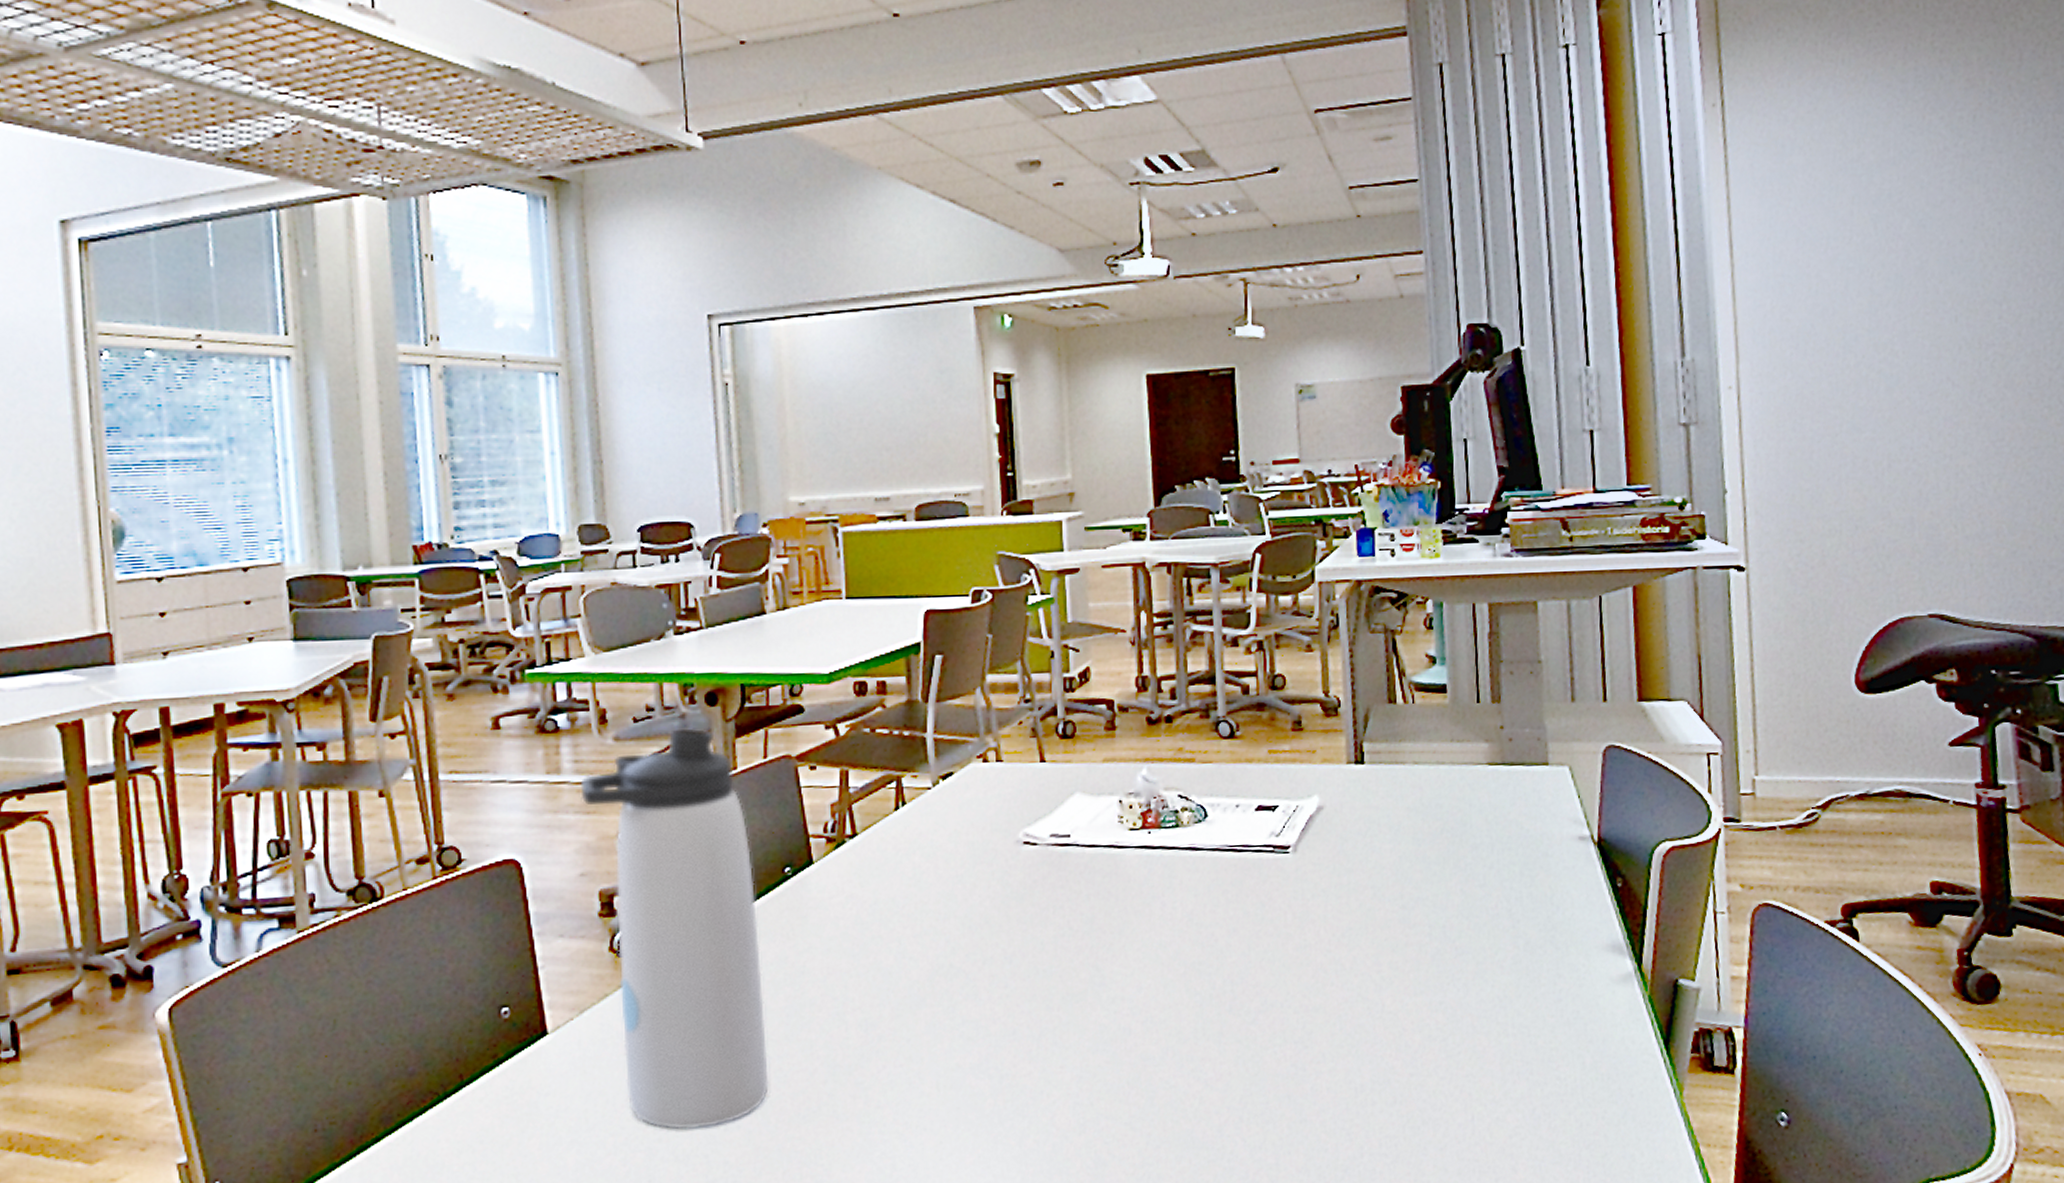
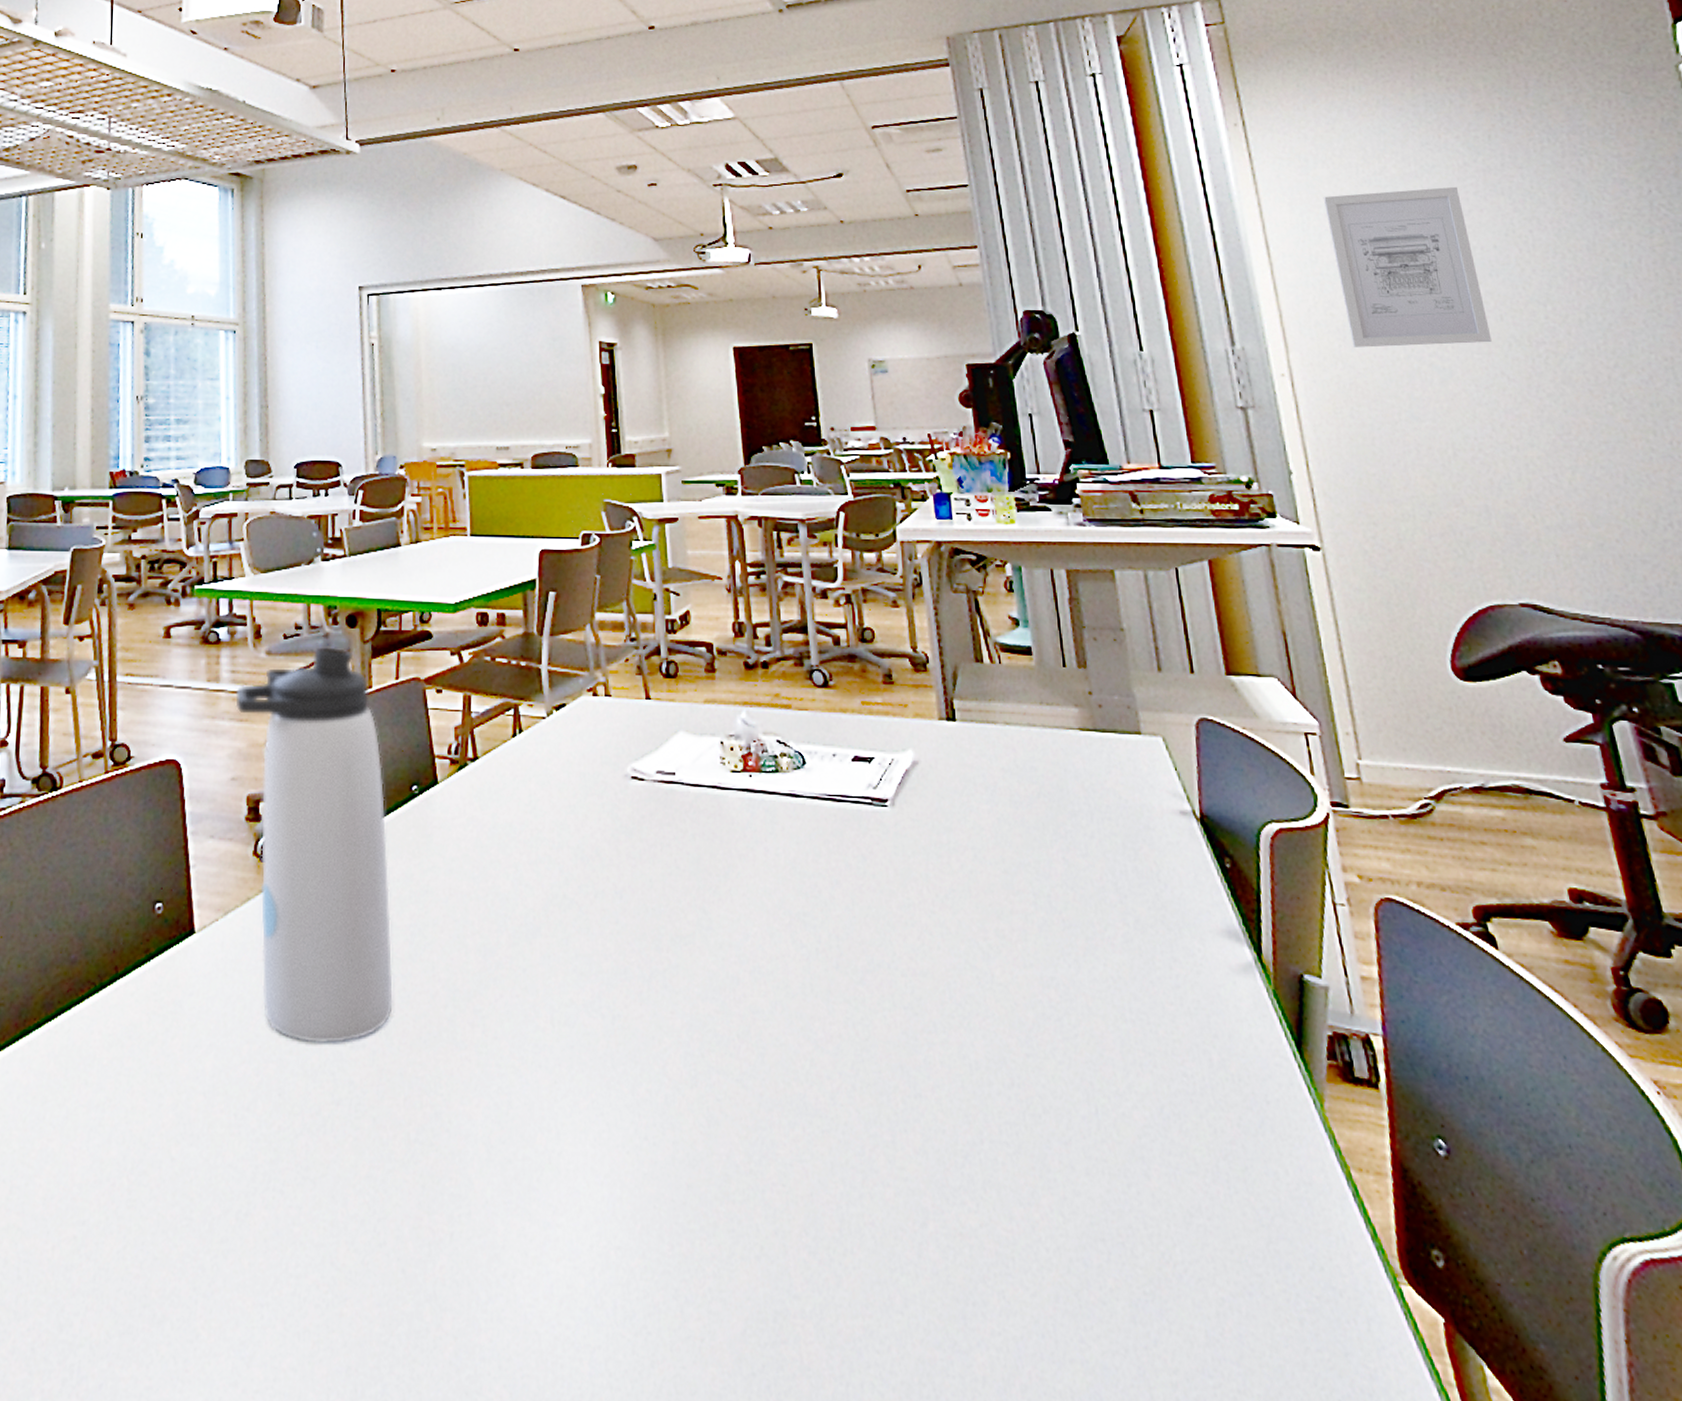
wall art: none [1795,174,1943,355] -> present [1323,186,1492,348]

